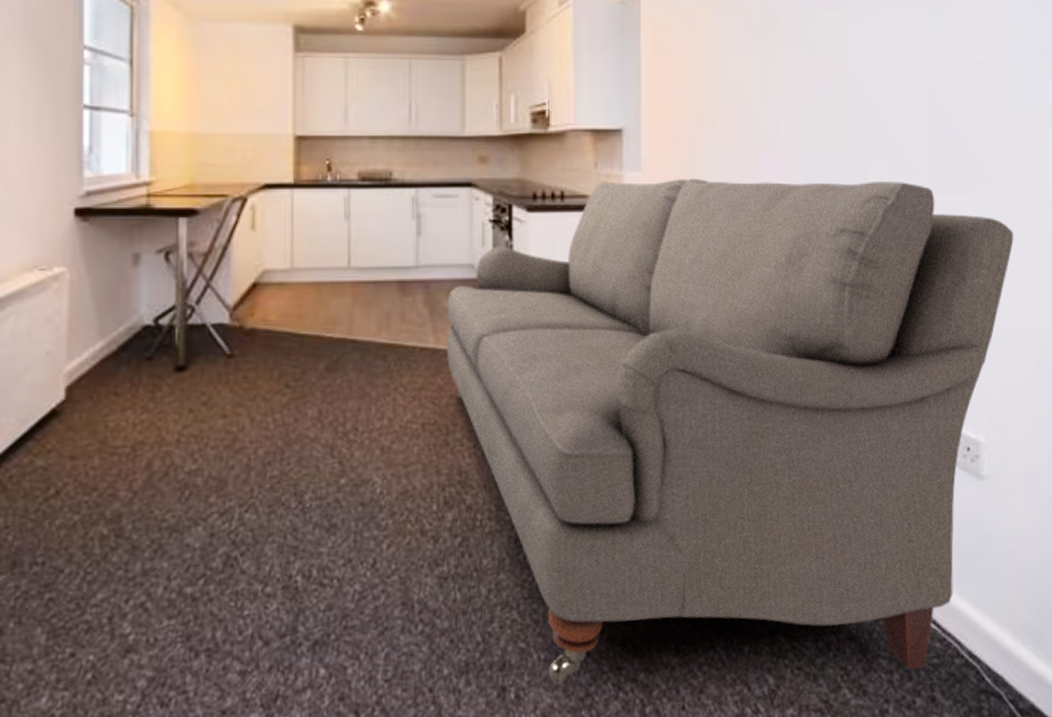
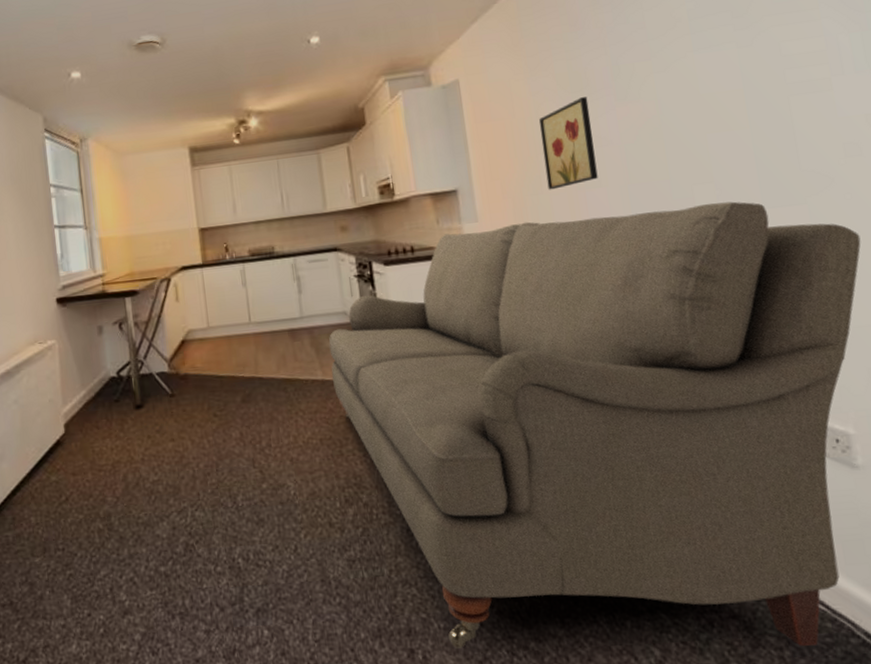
wall art: none [721,41,776,144] -> present [539,97,598,190]

